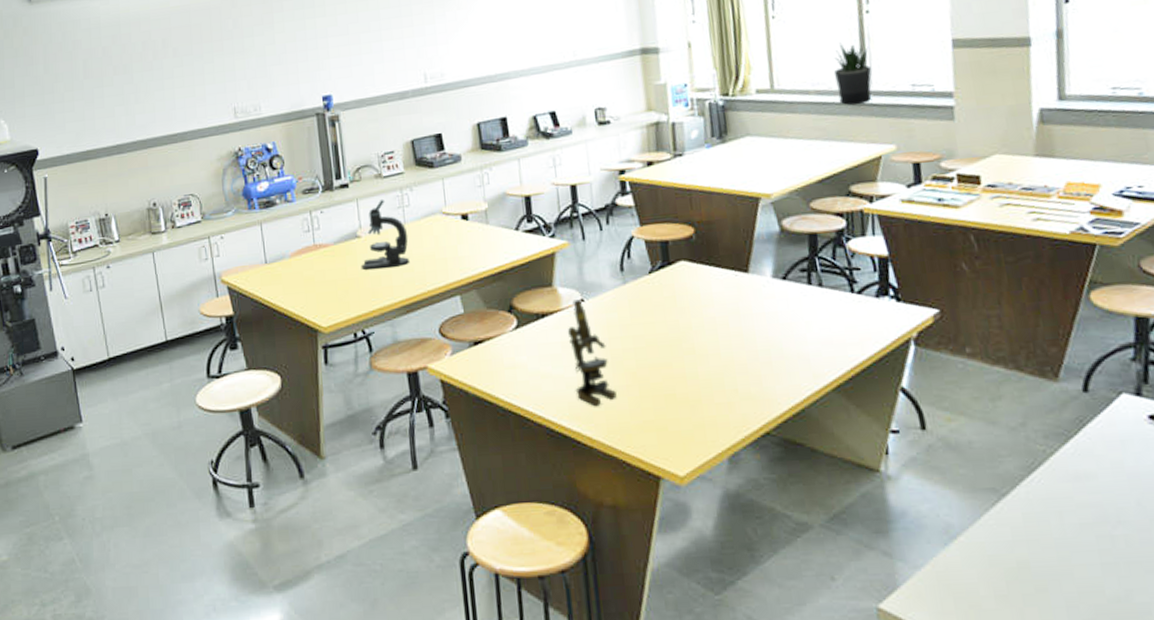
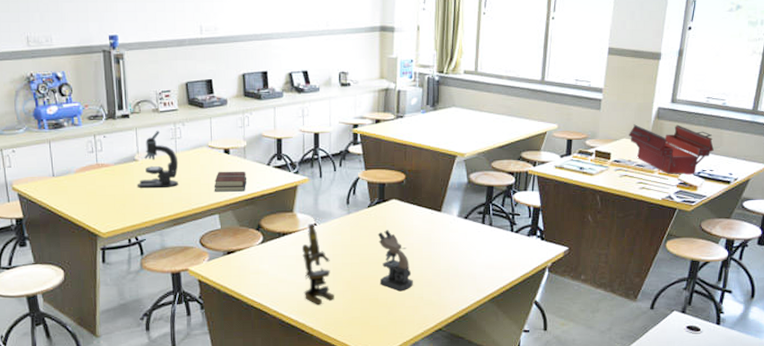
books: none [452,239,492,268] -> present [214,171,247,192]
microscope: none [665,301,722,383] -> present [377,230,413,292]
planter: present [834,42,872,105] -> none [523,40,550,90]
toolbox: none [1002,128,1138,197] -> present [629,124,714,175]

